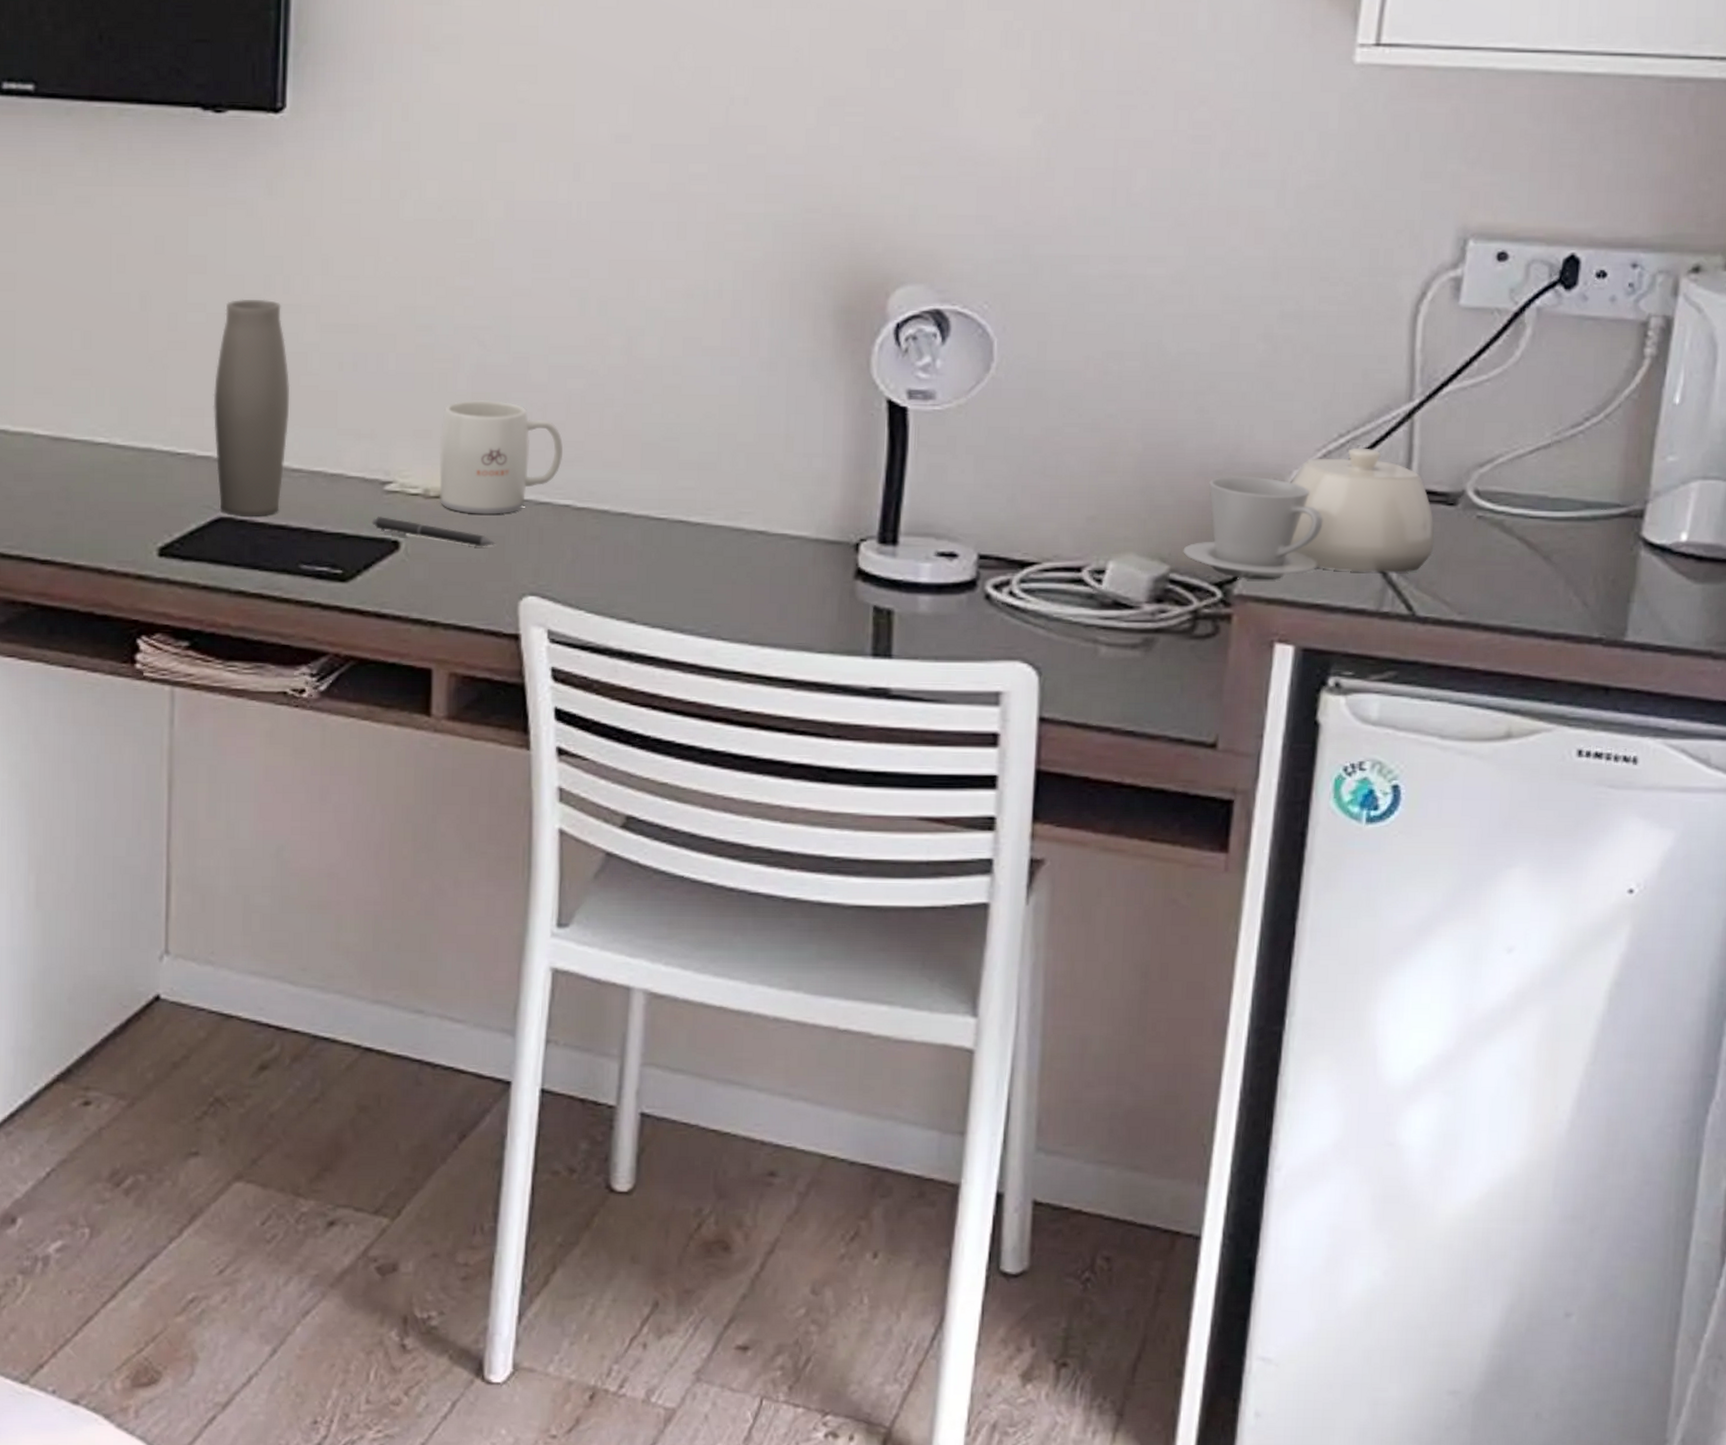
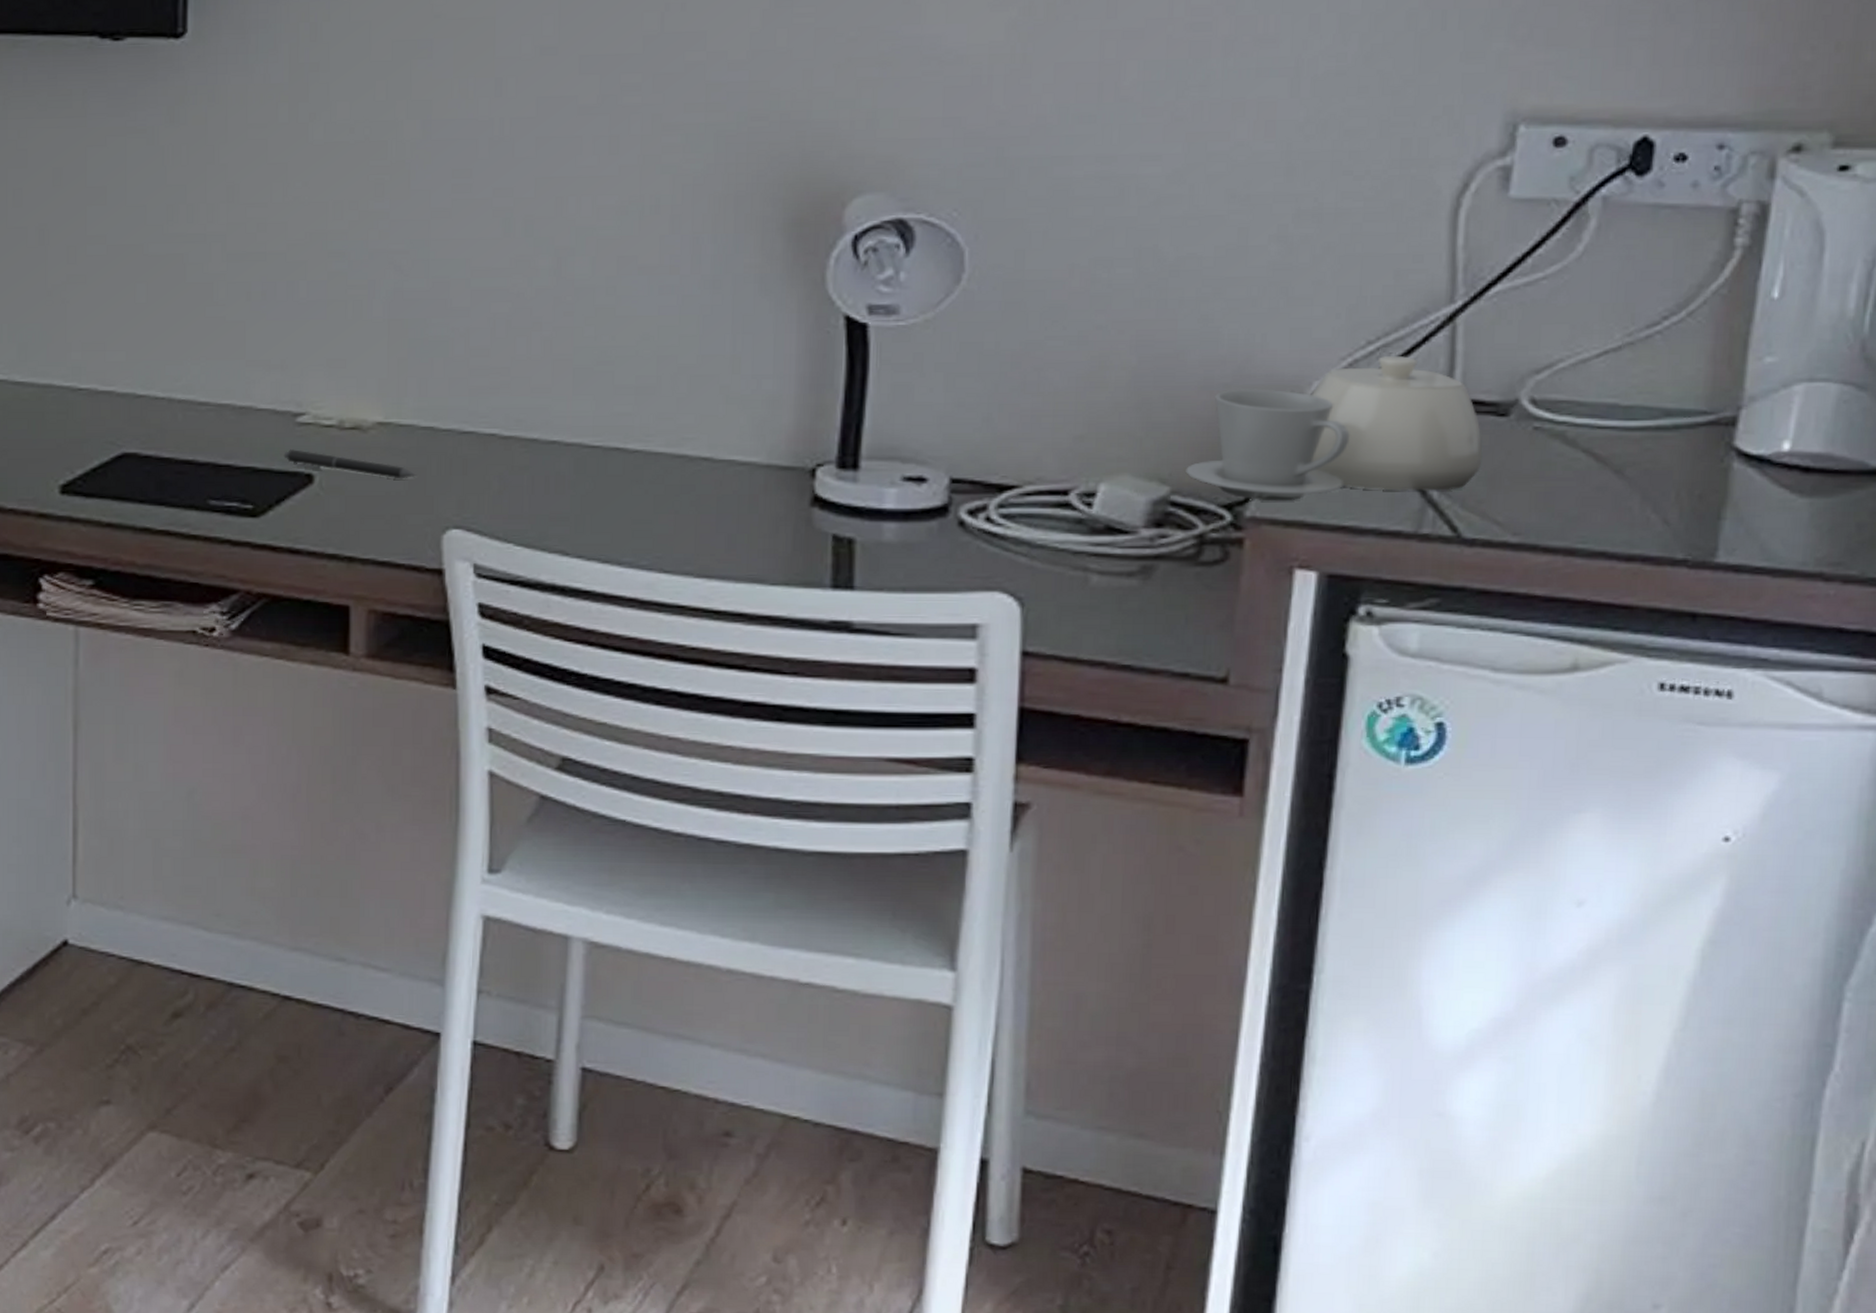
vase: present [213,299,290,516] -> none [115,229,196,452]
mug: present [439,400,564,515] -> none [354,327,488,445]

